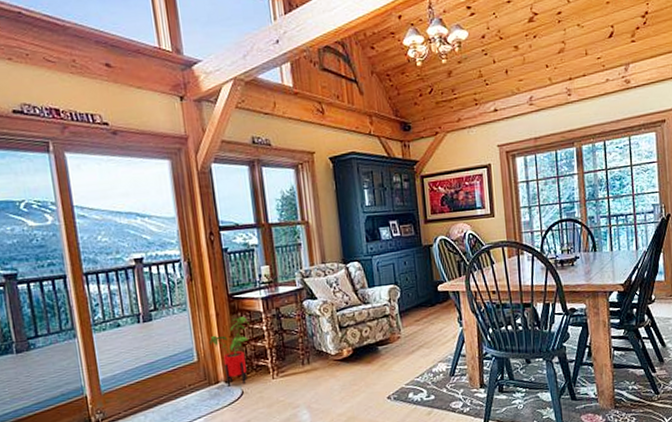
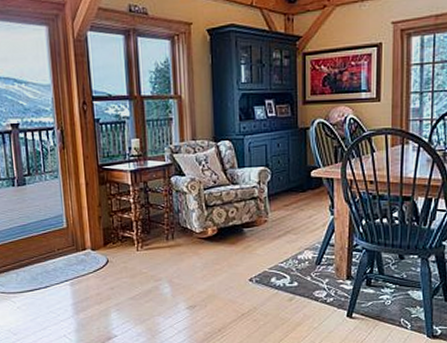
house plant: present [209,316,249,387] -> none [78,188,117,254]

